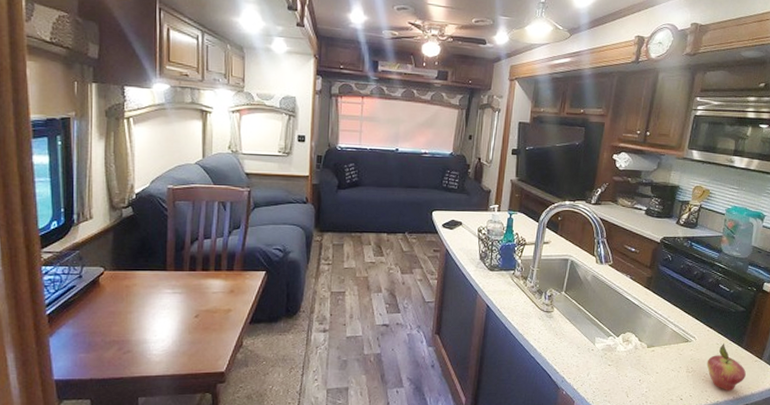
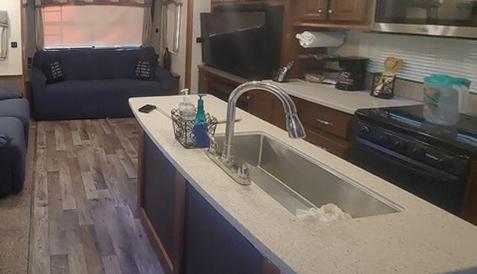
fruit: present [706,344,746,391] -> none [420,214,468,263]

